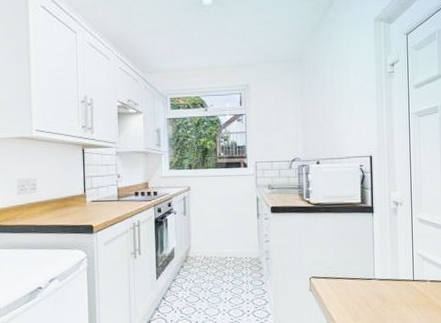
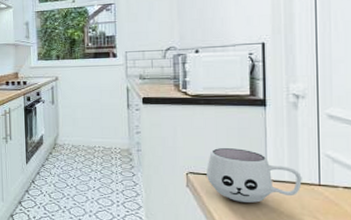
mug: none [326,252,401,301] -> present [206,148,302,203]

